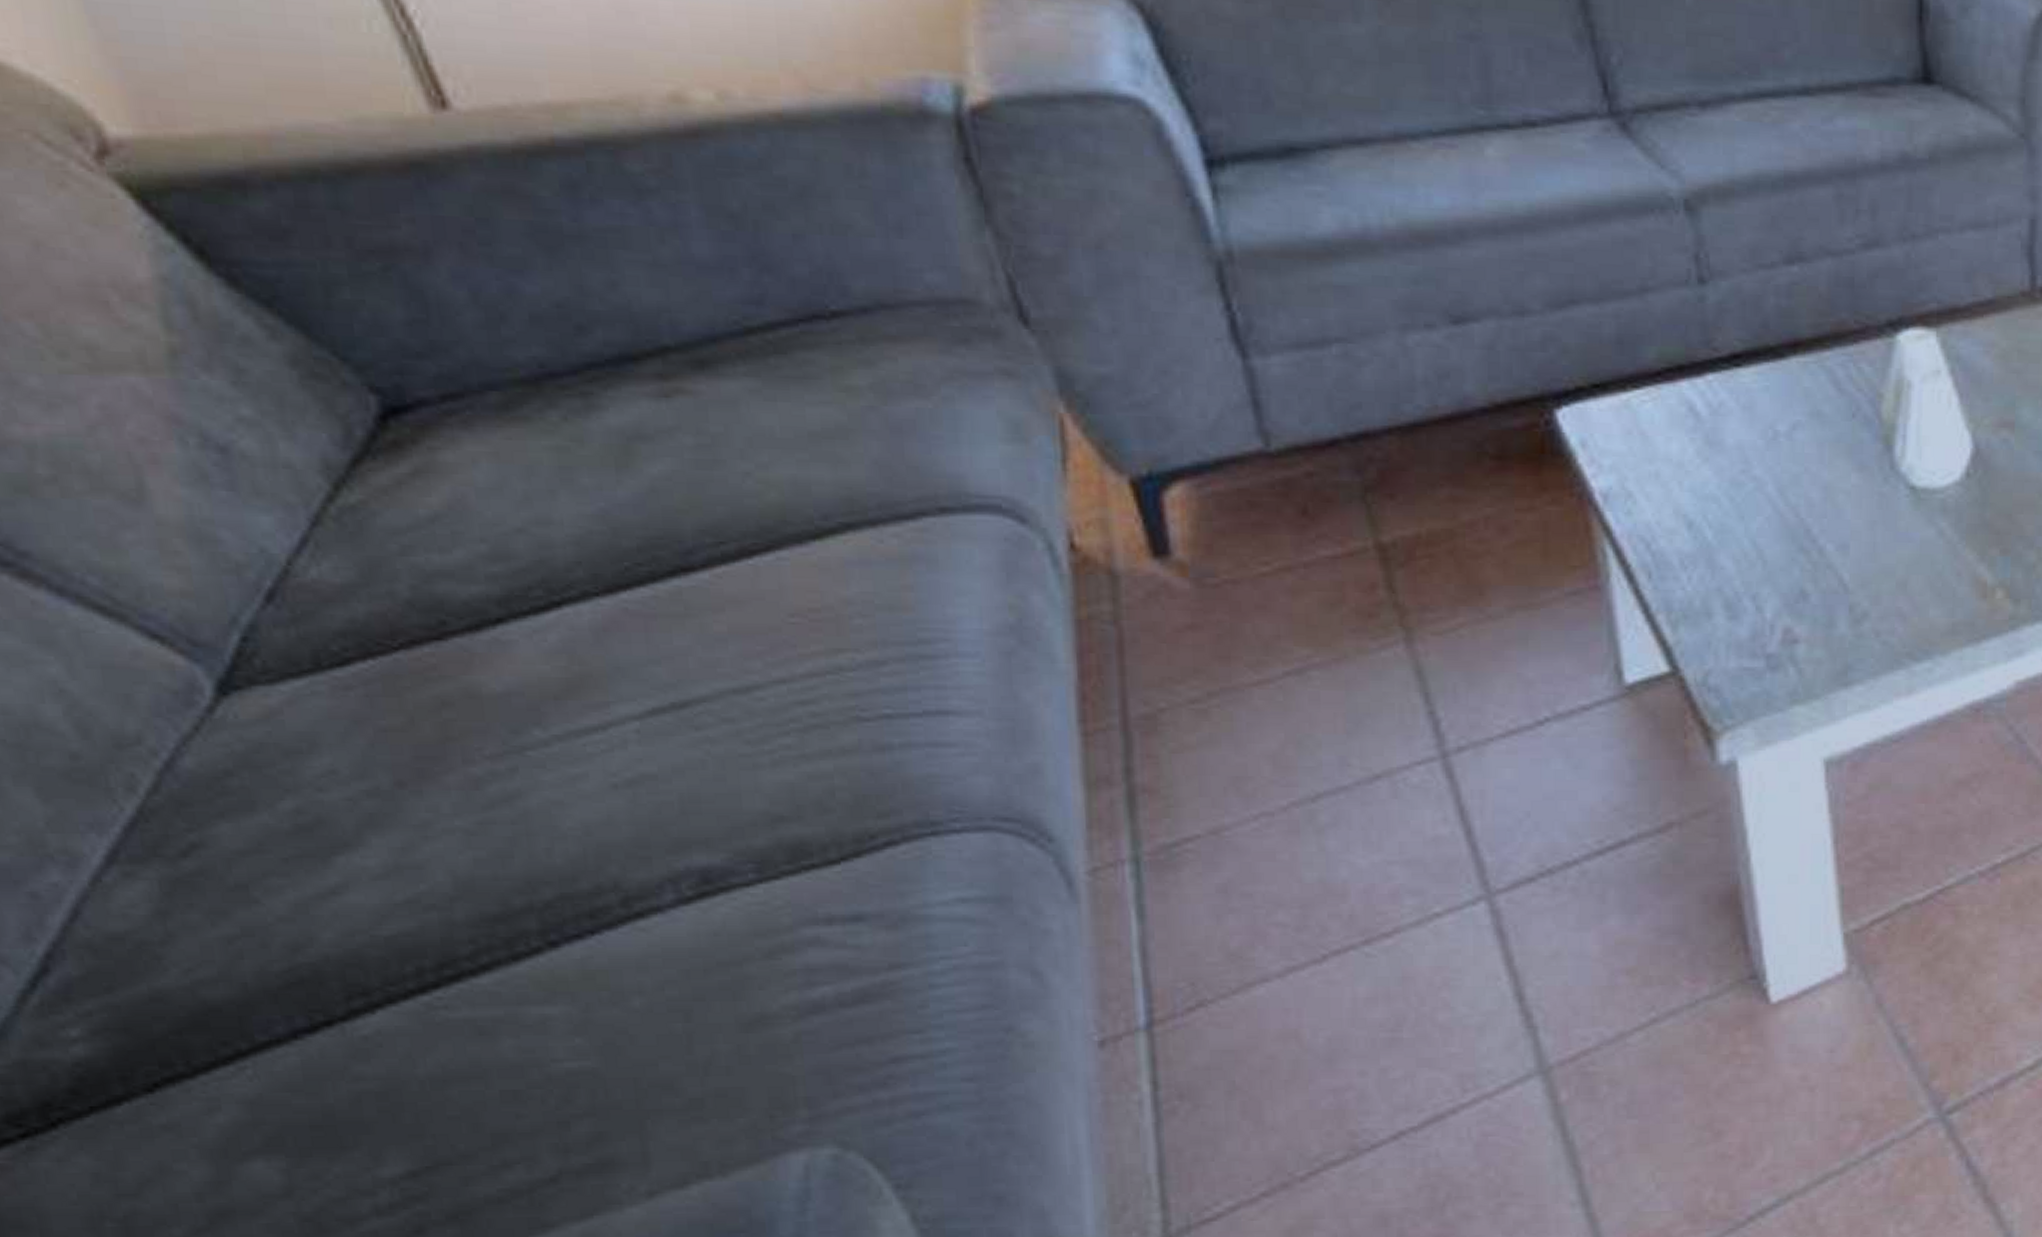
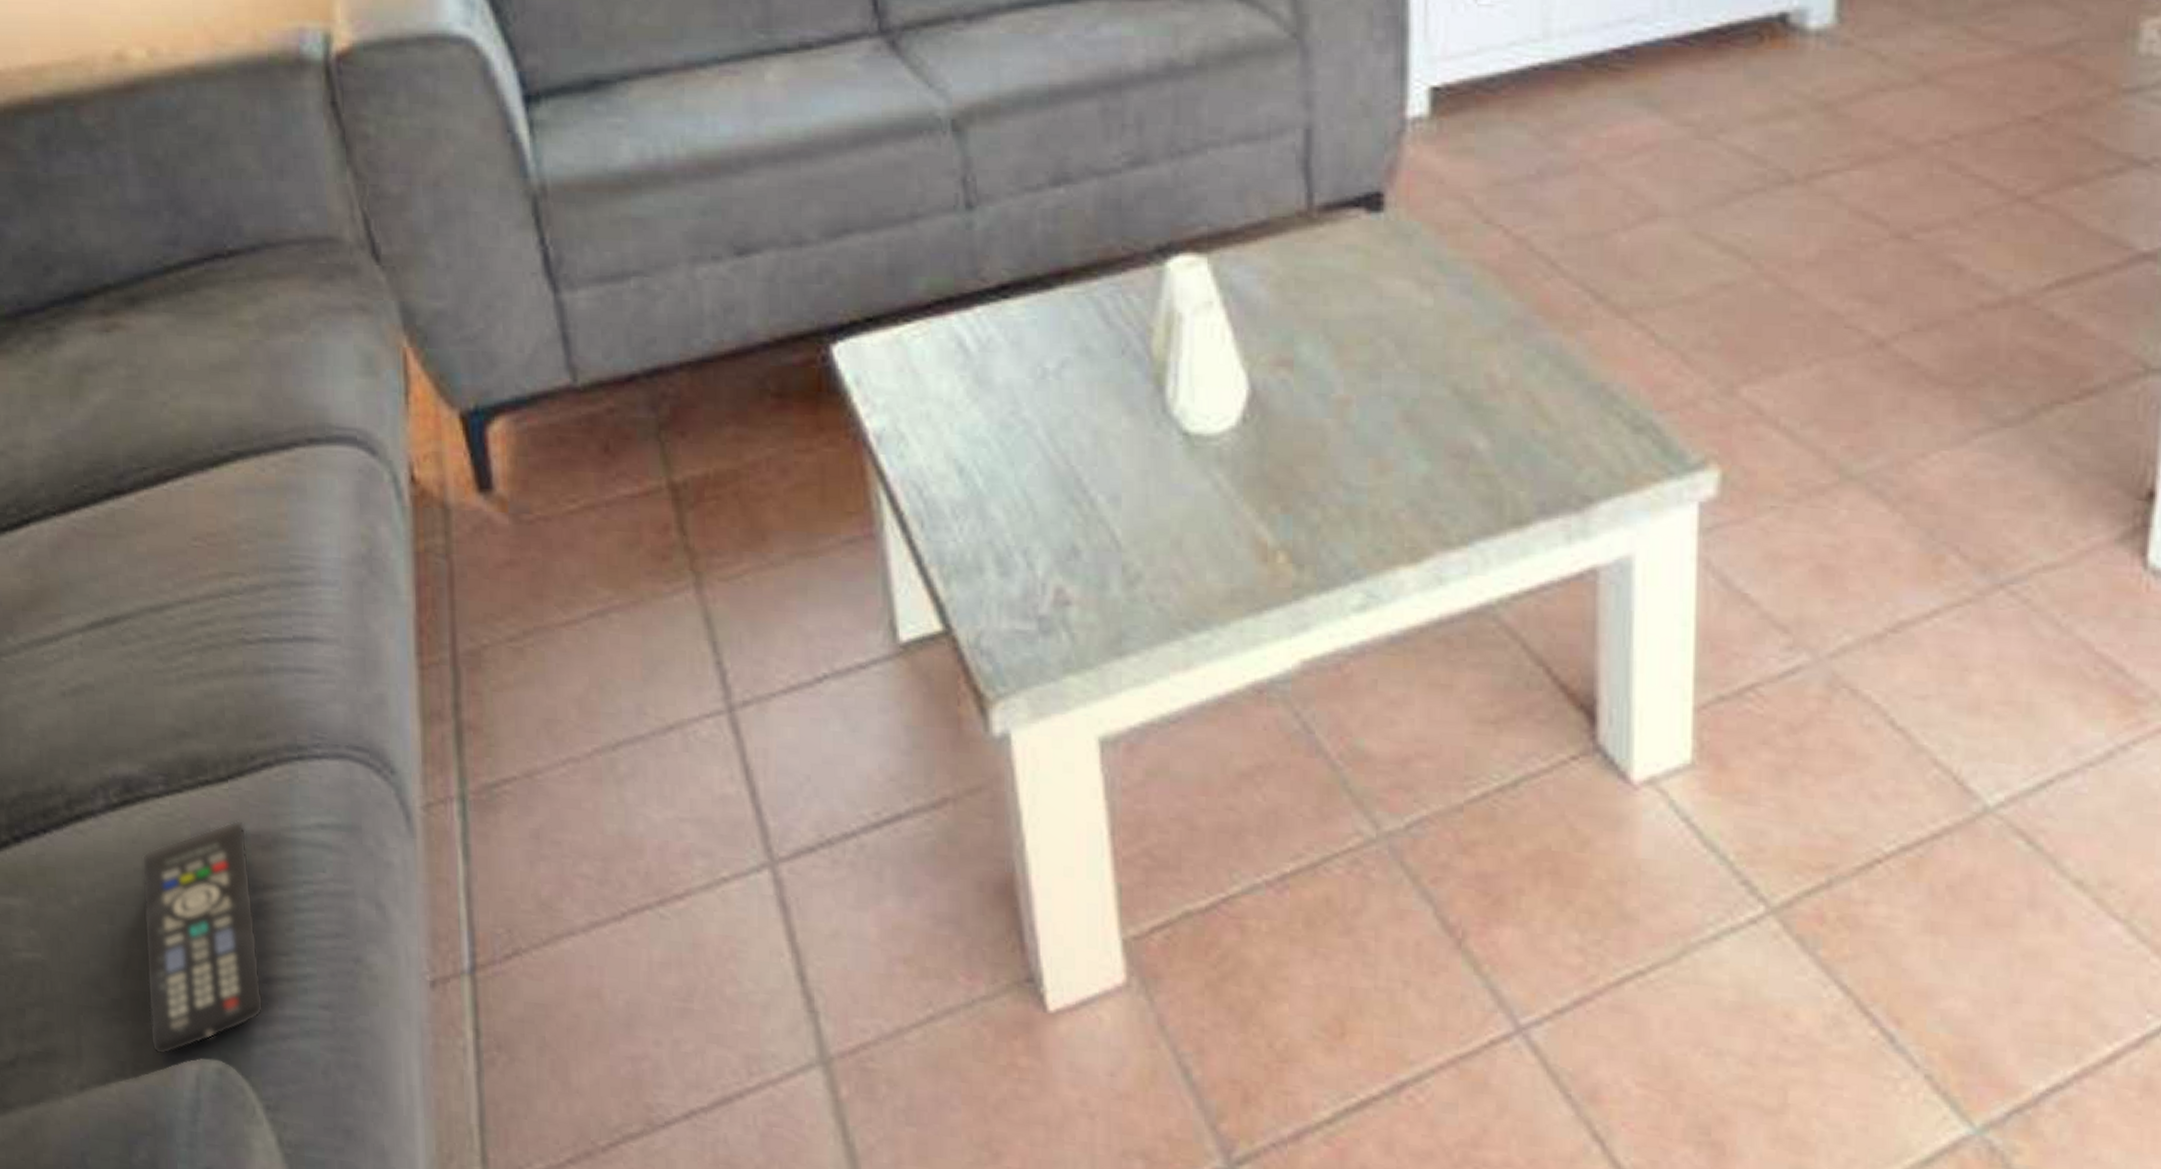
remote control: none [726,901,892,1150] -> present [141,819,265,1056]

